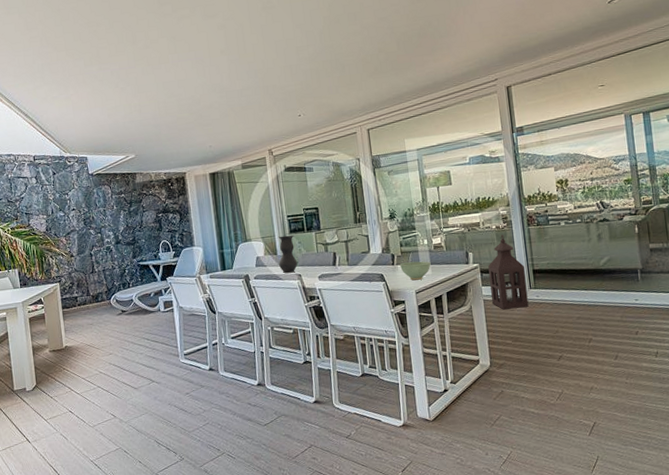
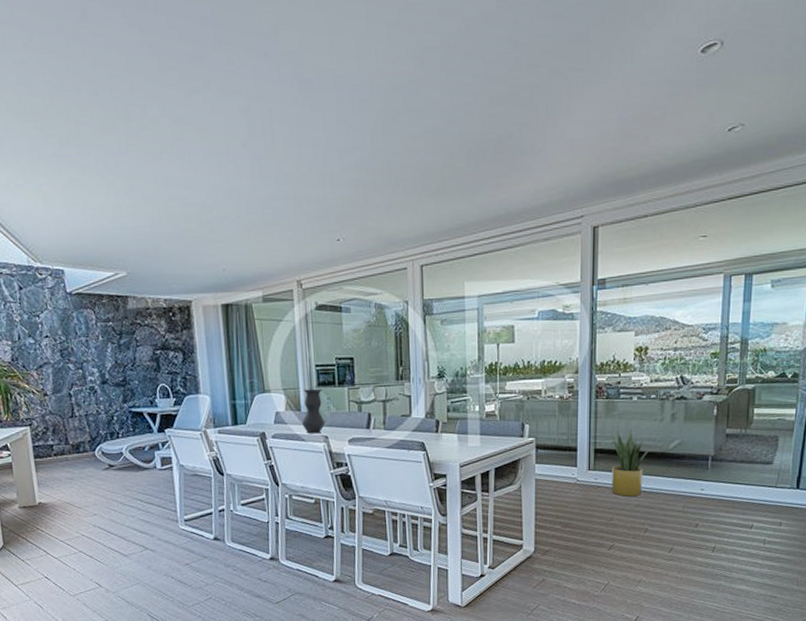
bowl: present [400,261,431,281] -> none [445,430,481,452]
lantern: present [488,234,529,310] -> none [545,406,585,492]
planter: none [545,249,583,311] -> present [610,428,650,497]

